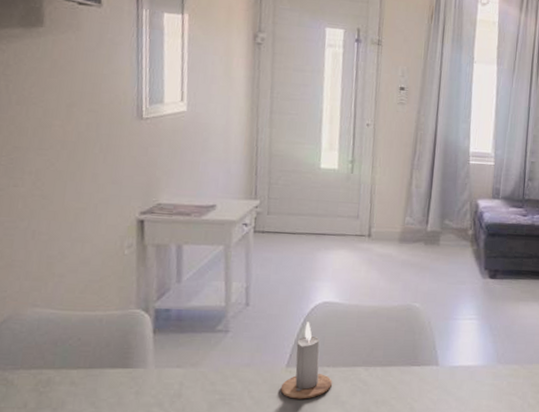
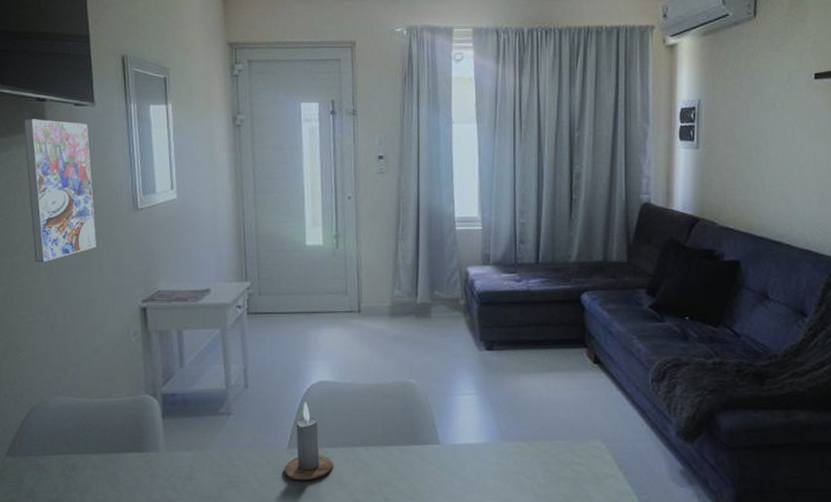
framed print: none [16,12,93,167] -> present [23,119,96,263]

